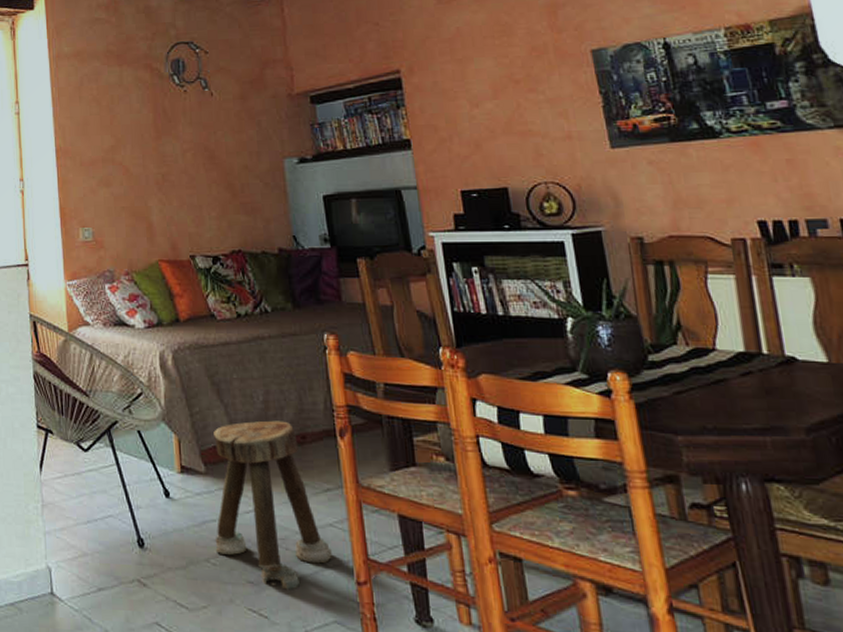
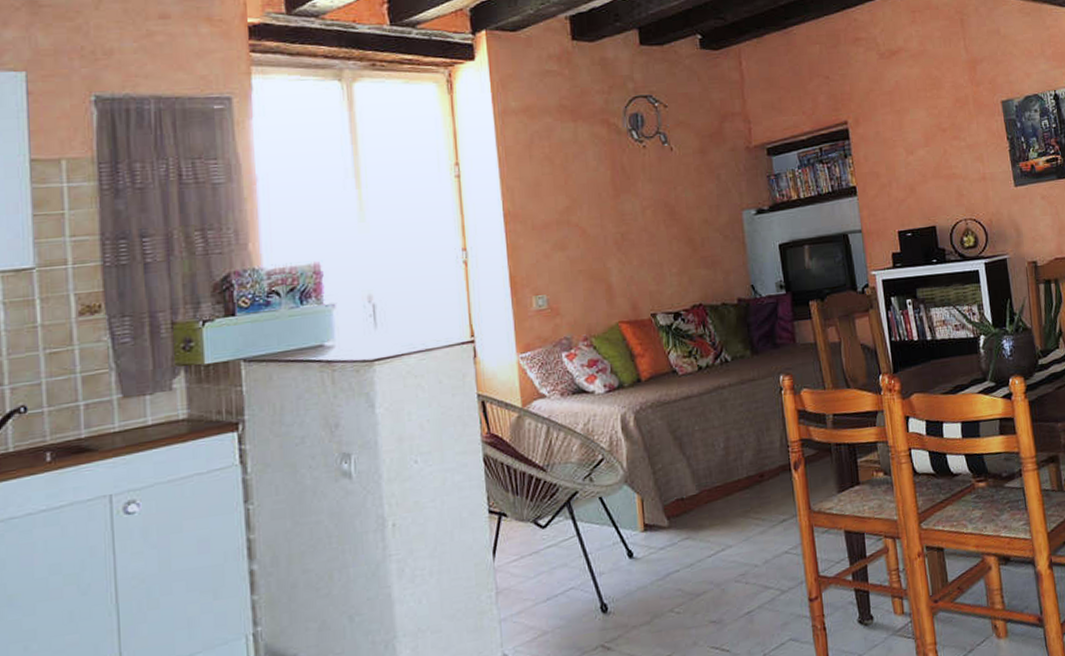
stool: present [214,420,332,590] -> none [676,463,788,622]

